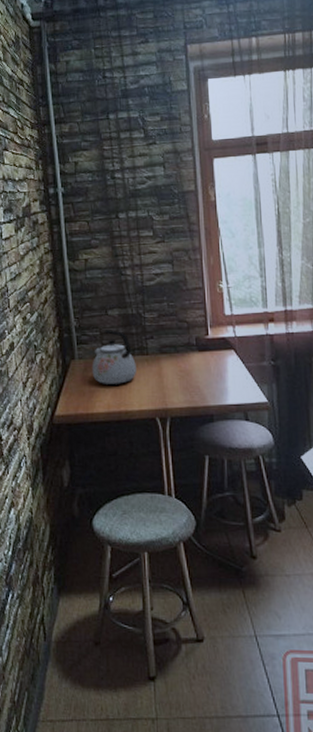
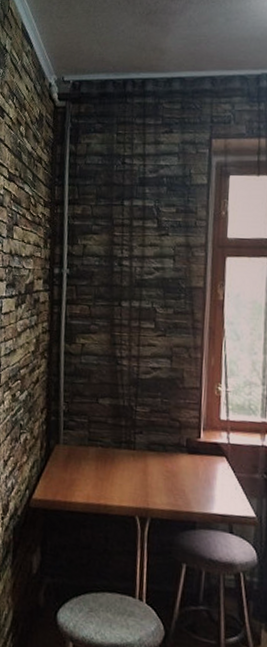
kettle: present [92,330,136,384] -> none [75,418,122,476]

